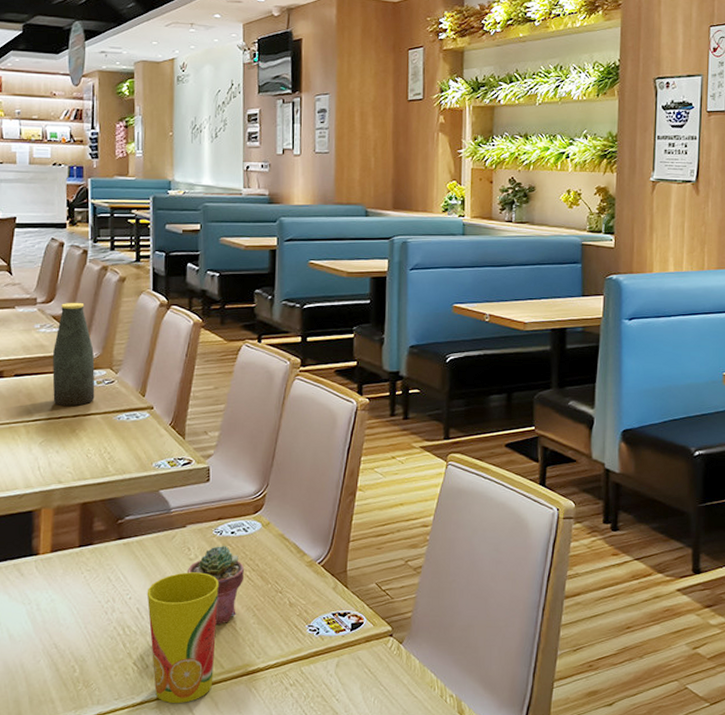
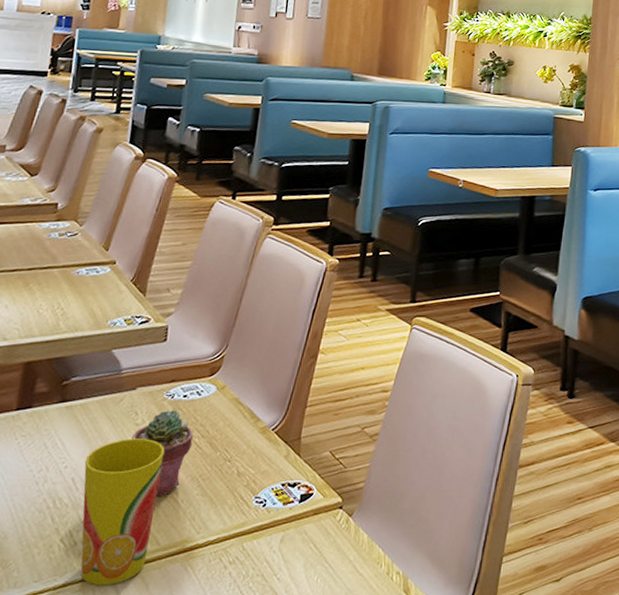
bottle: present [52,302,95,407] -> none [9,151,60,259]

